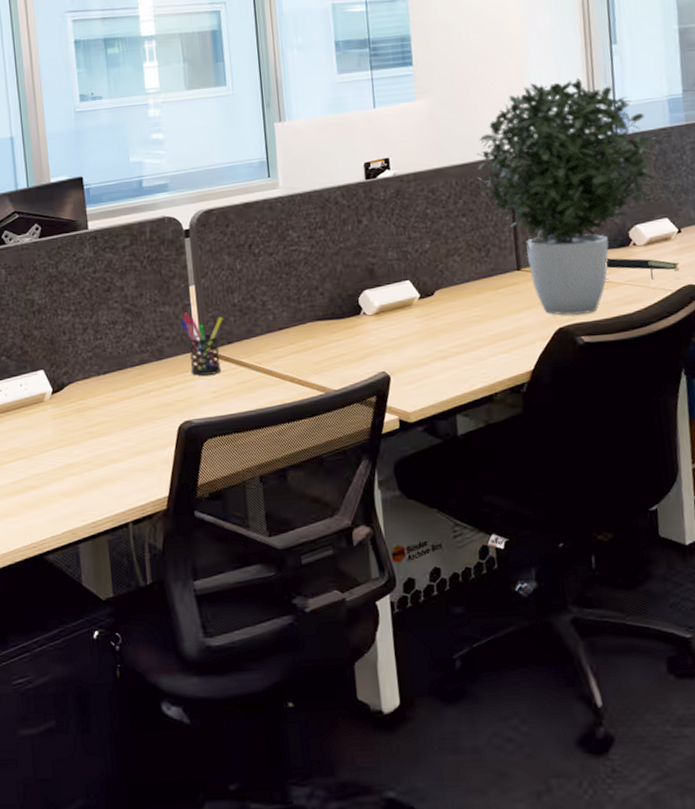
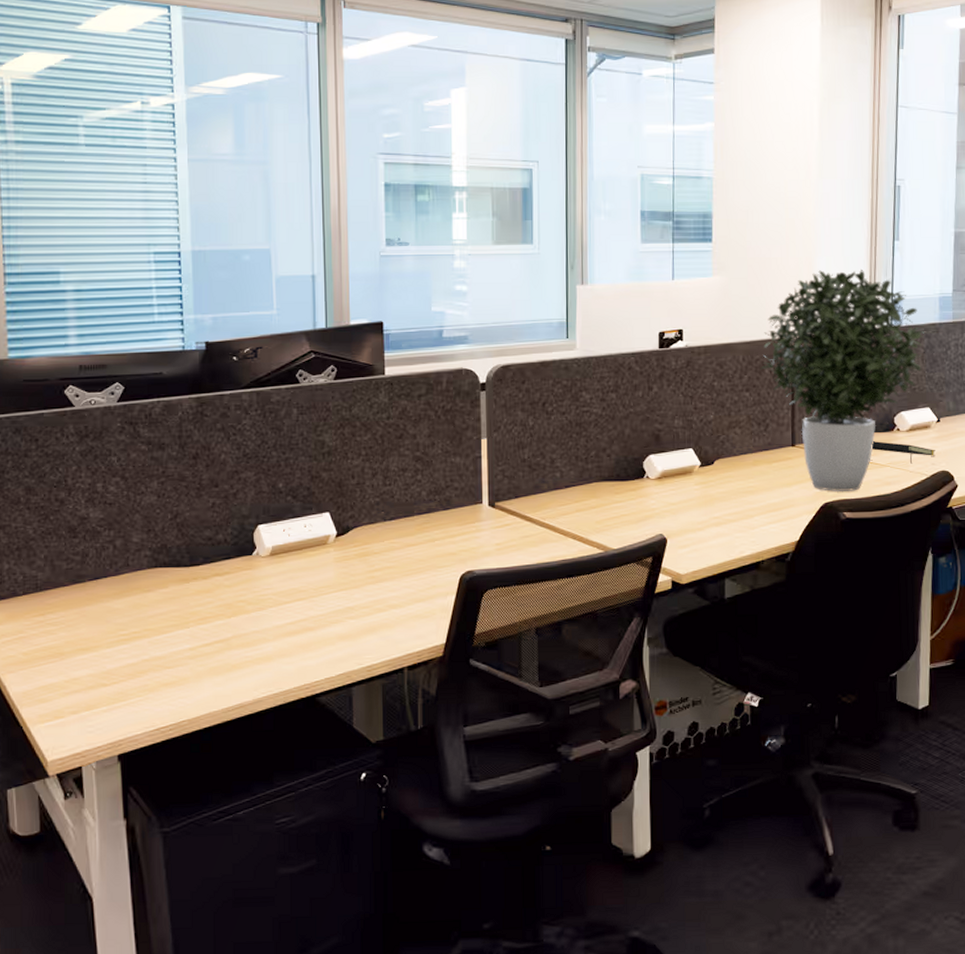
pen holder: present [180,312,223,376] -> none [469,465,512,527]

